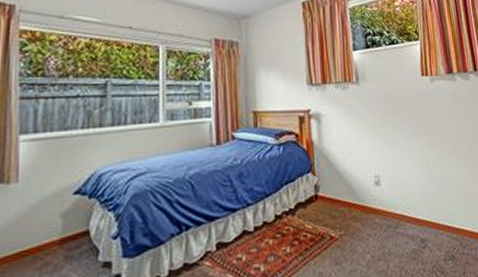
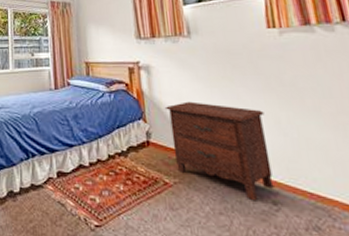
nightstand: none [333,149,423,242] -> present [164,101,274,201]

